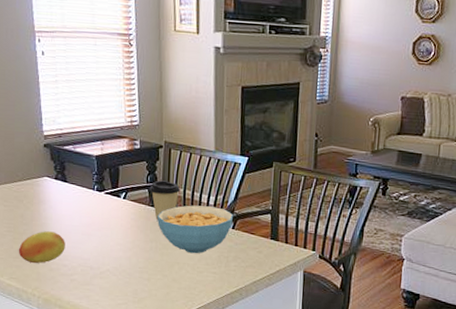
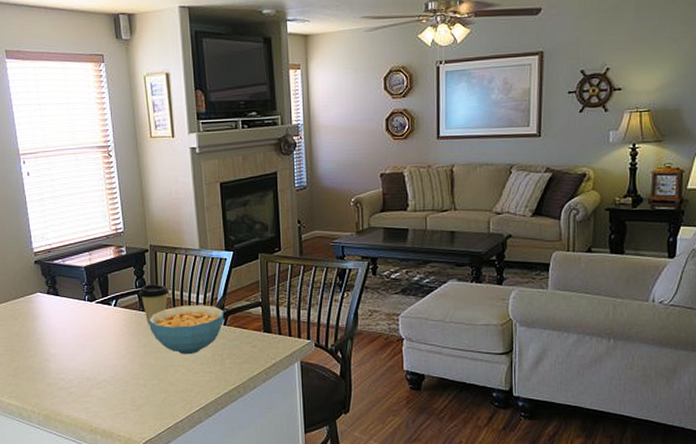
fruit: present [18,231,65,263] -> none [16,346,61,379]

